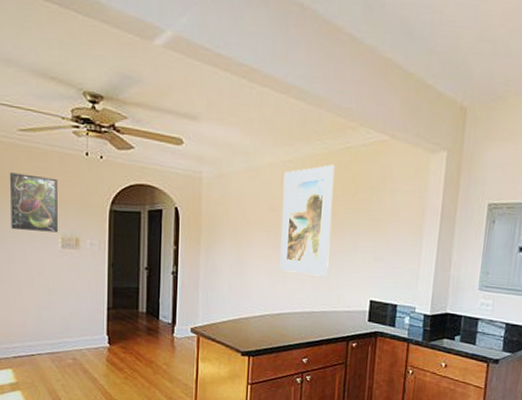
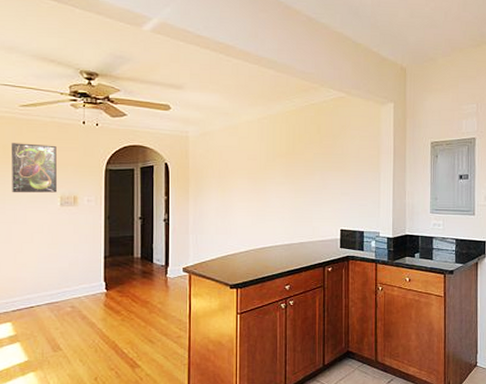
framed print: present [279,164,335,277] -> none [259,119,303,212]

